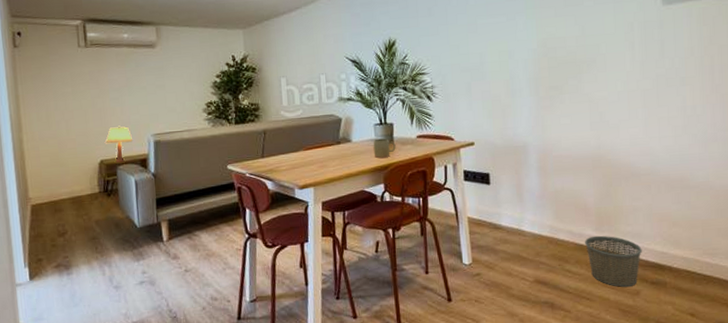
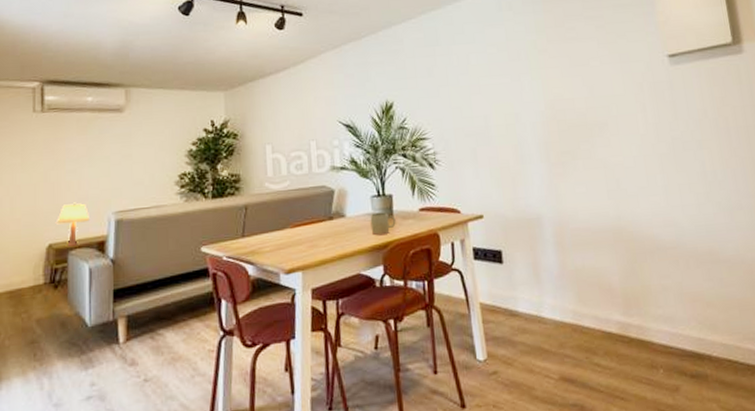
basket: present [584,235,642,287] -> none [612,320,677,383]

